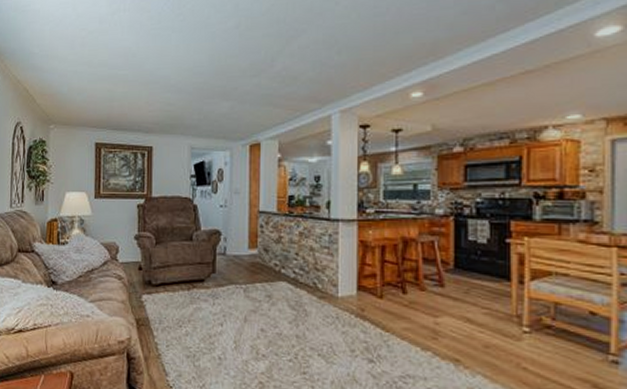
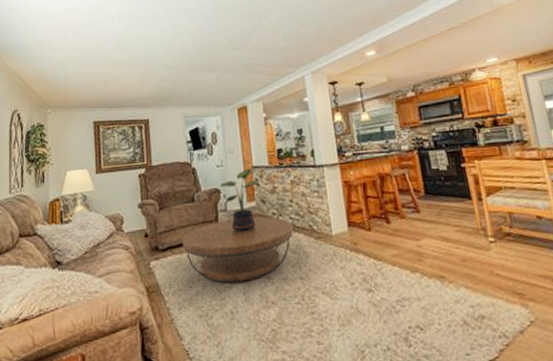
coffee table: none [176,264,295,330] -> present [182,216,293,284]
potted plant: none [221,213,265,280] -> present [220,168,261,233]

